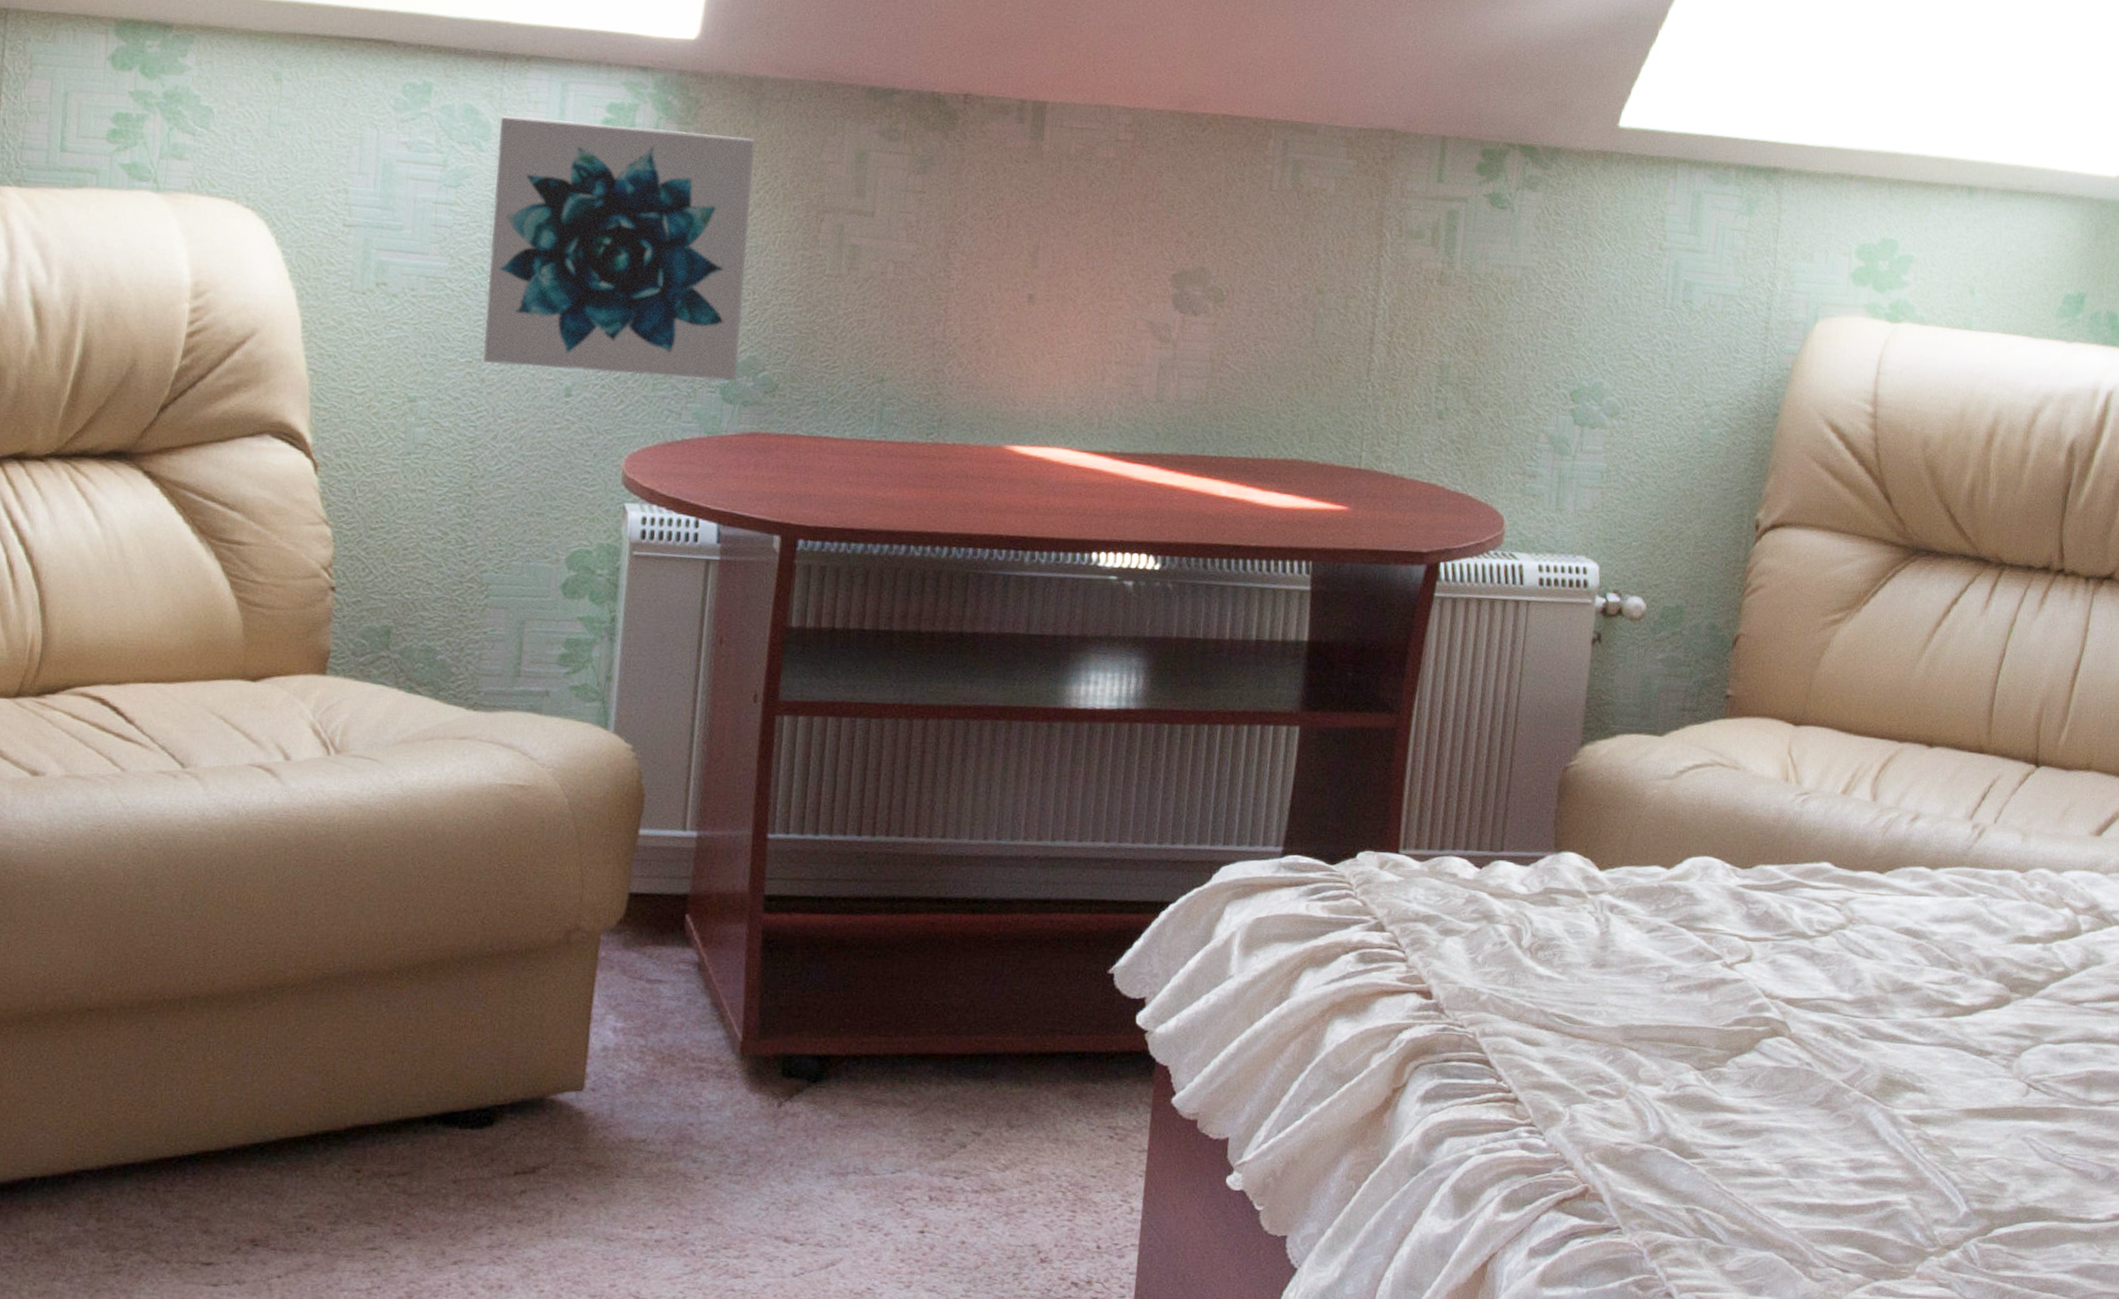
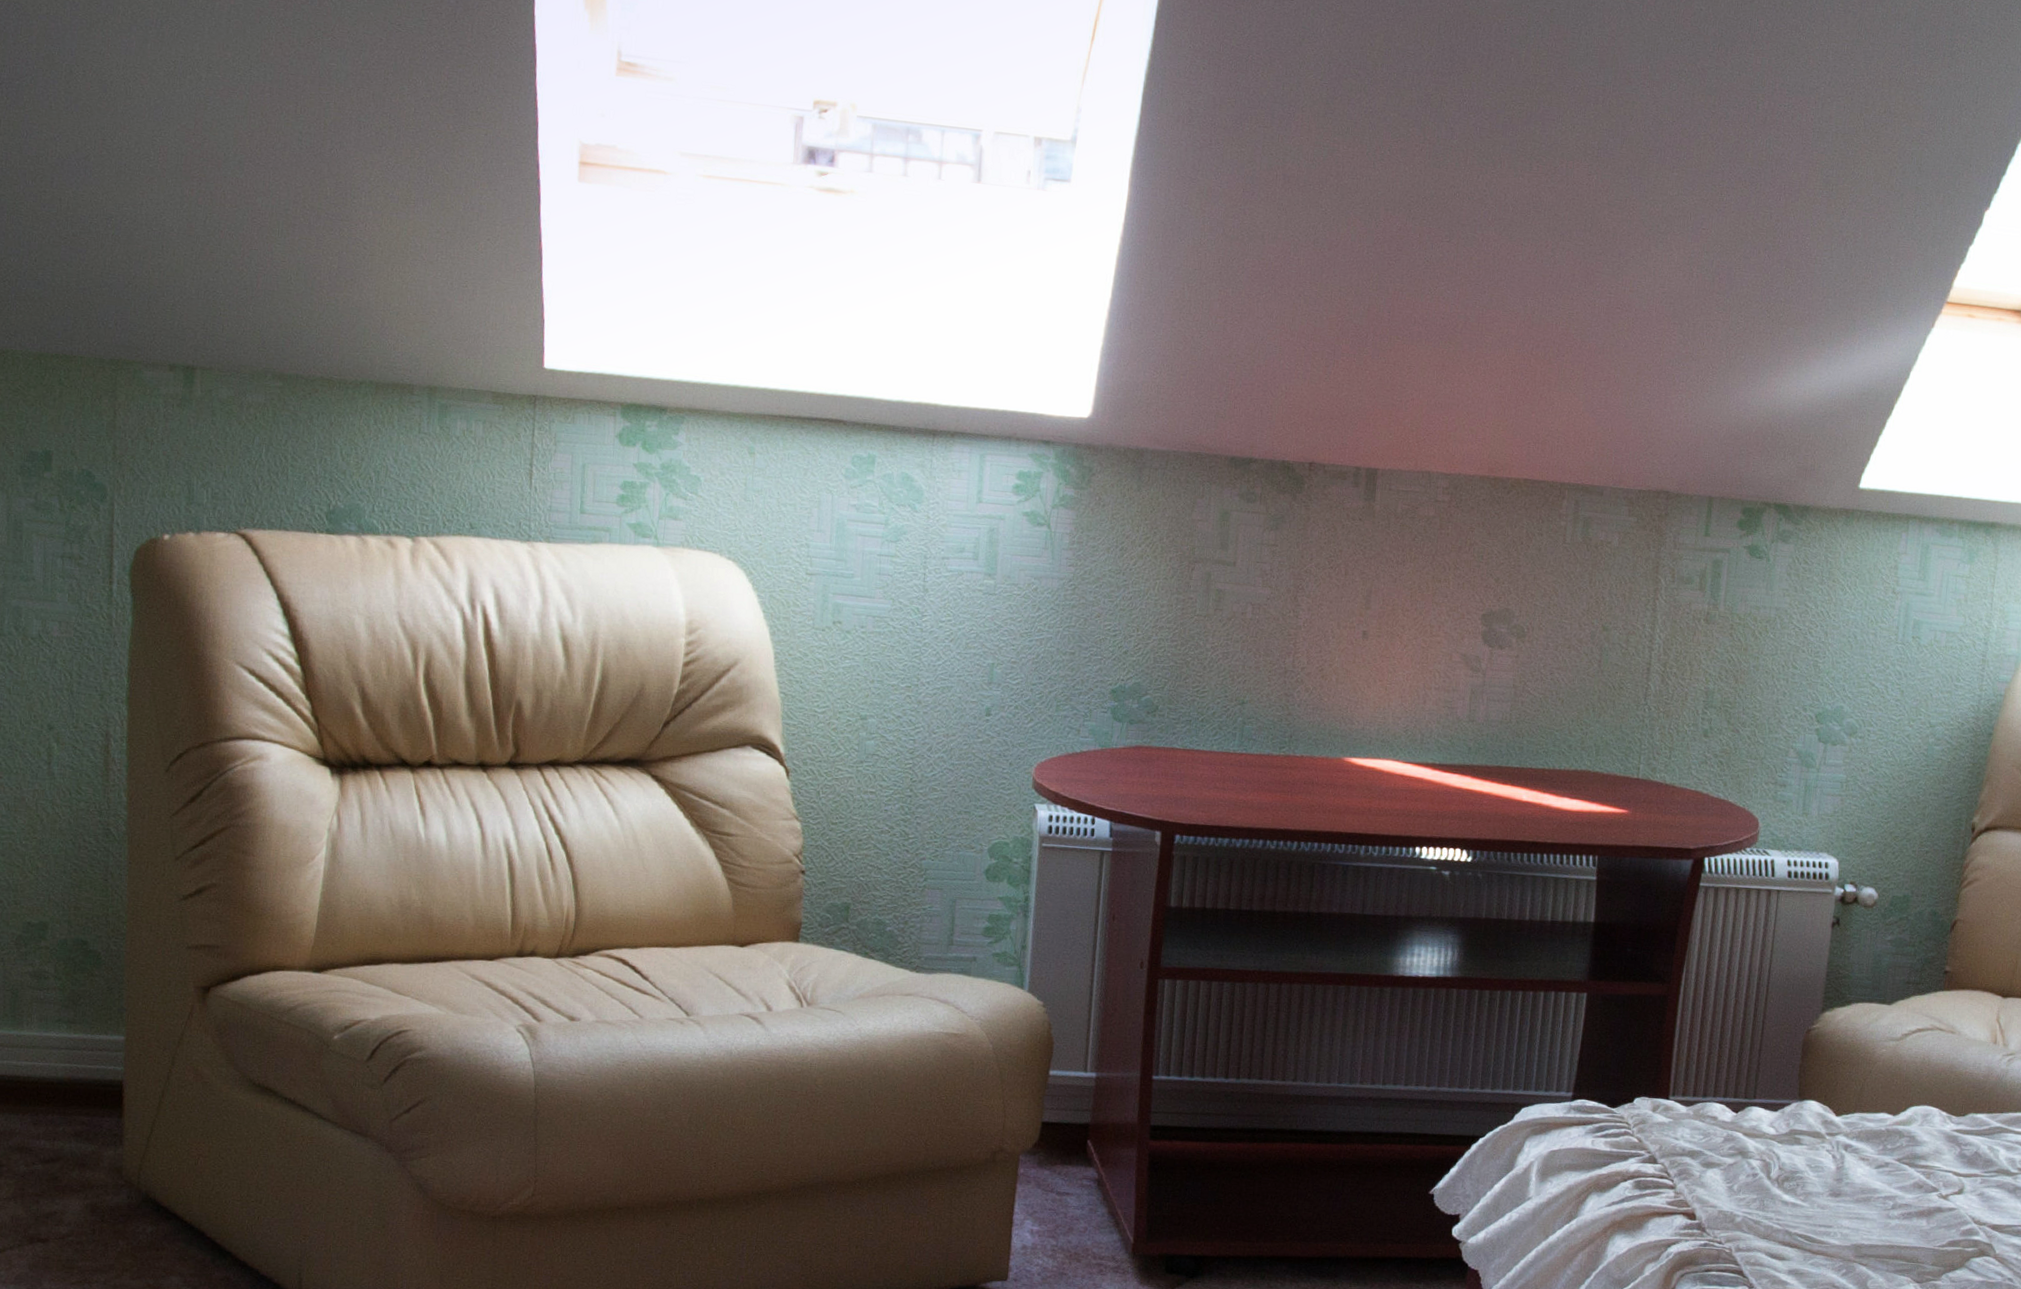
wall art: present [483,116,756,381] -> none [919,482,1138,703]

